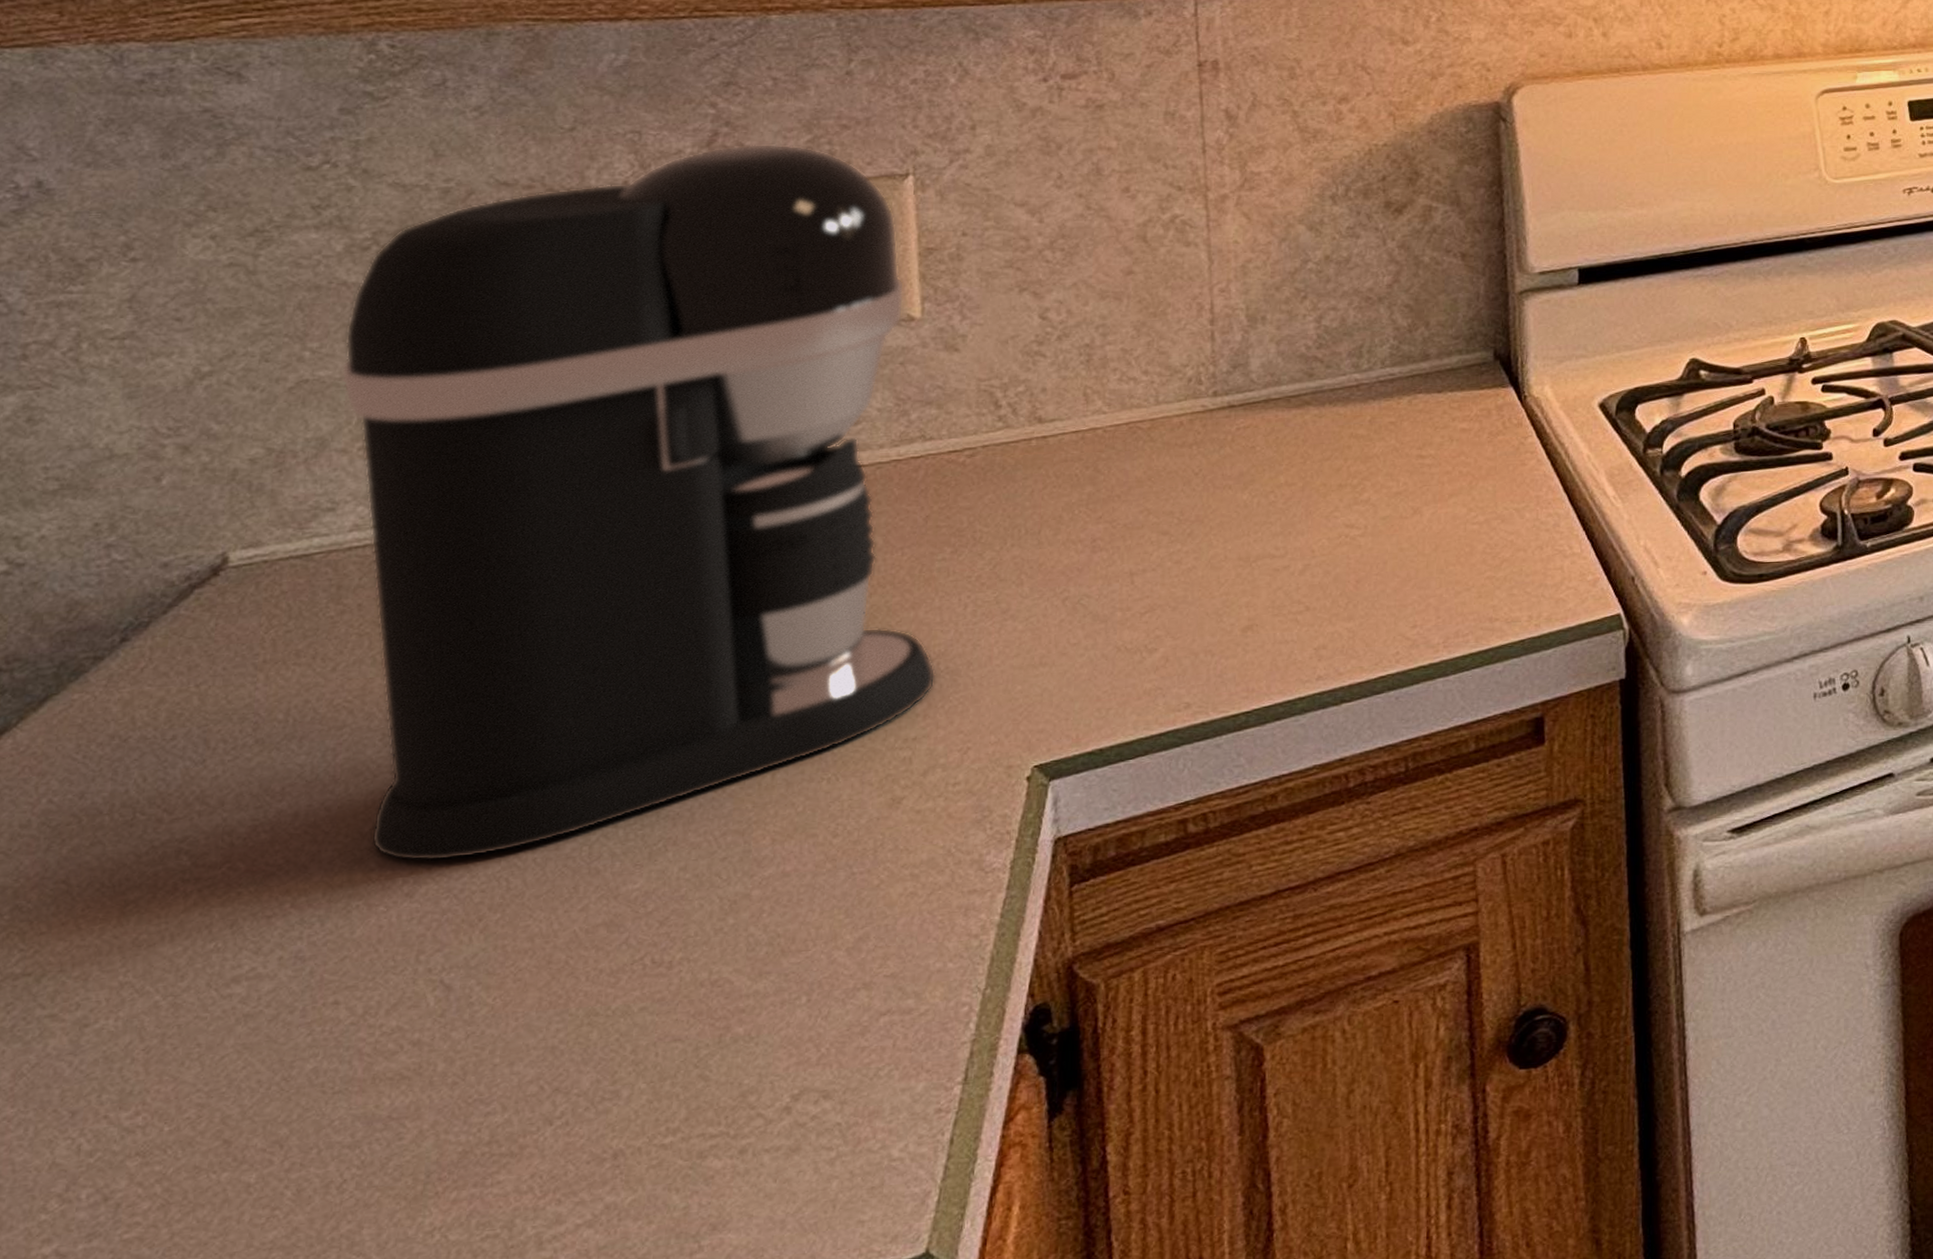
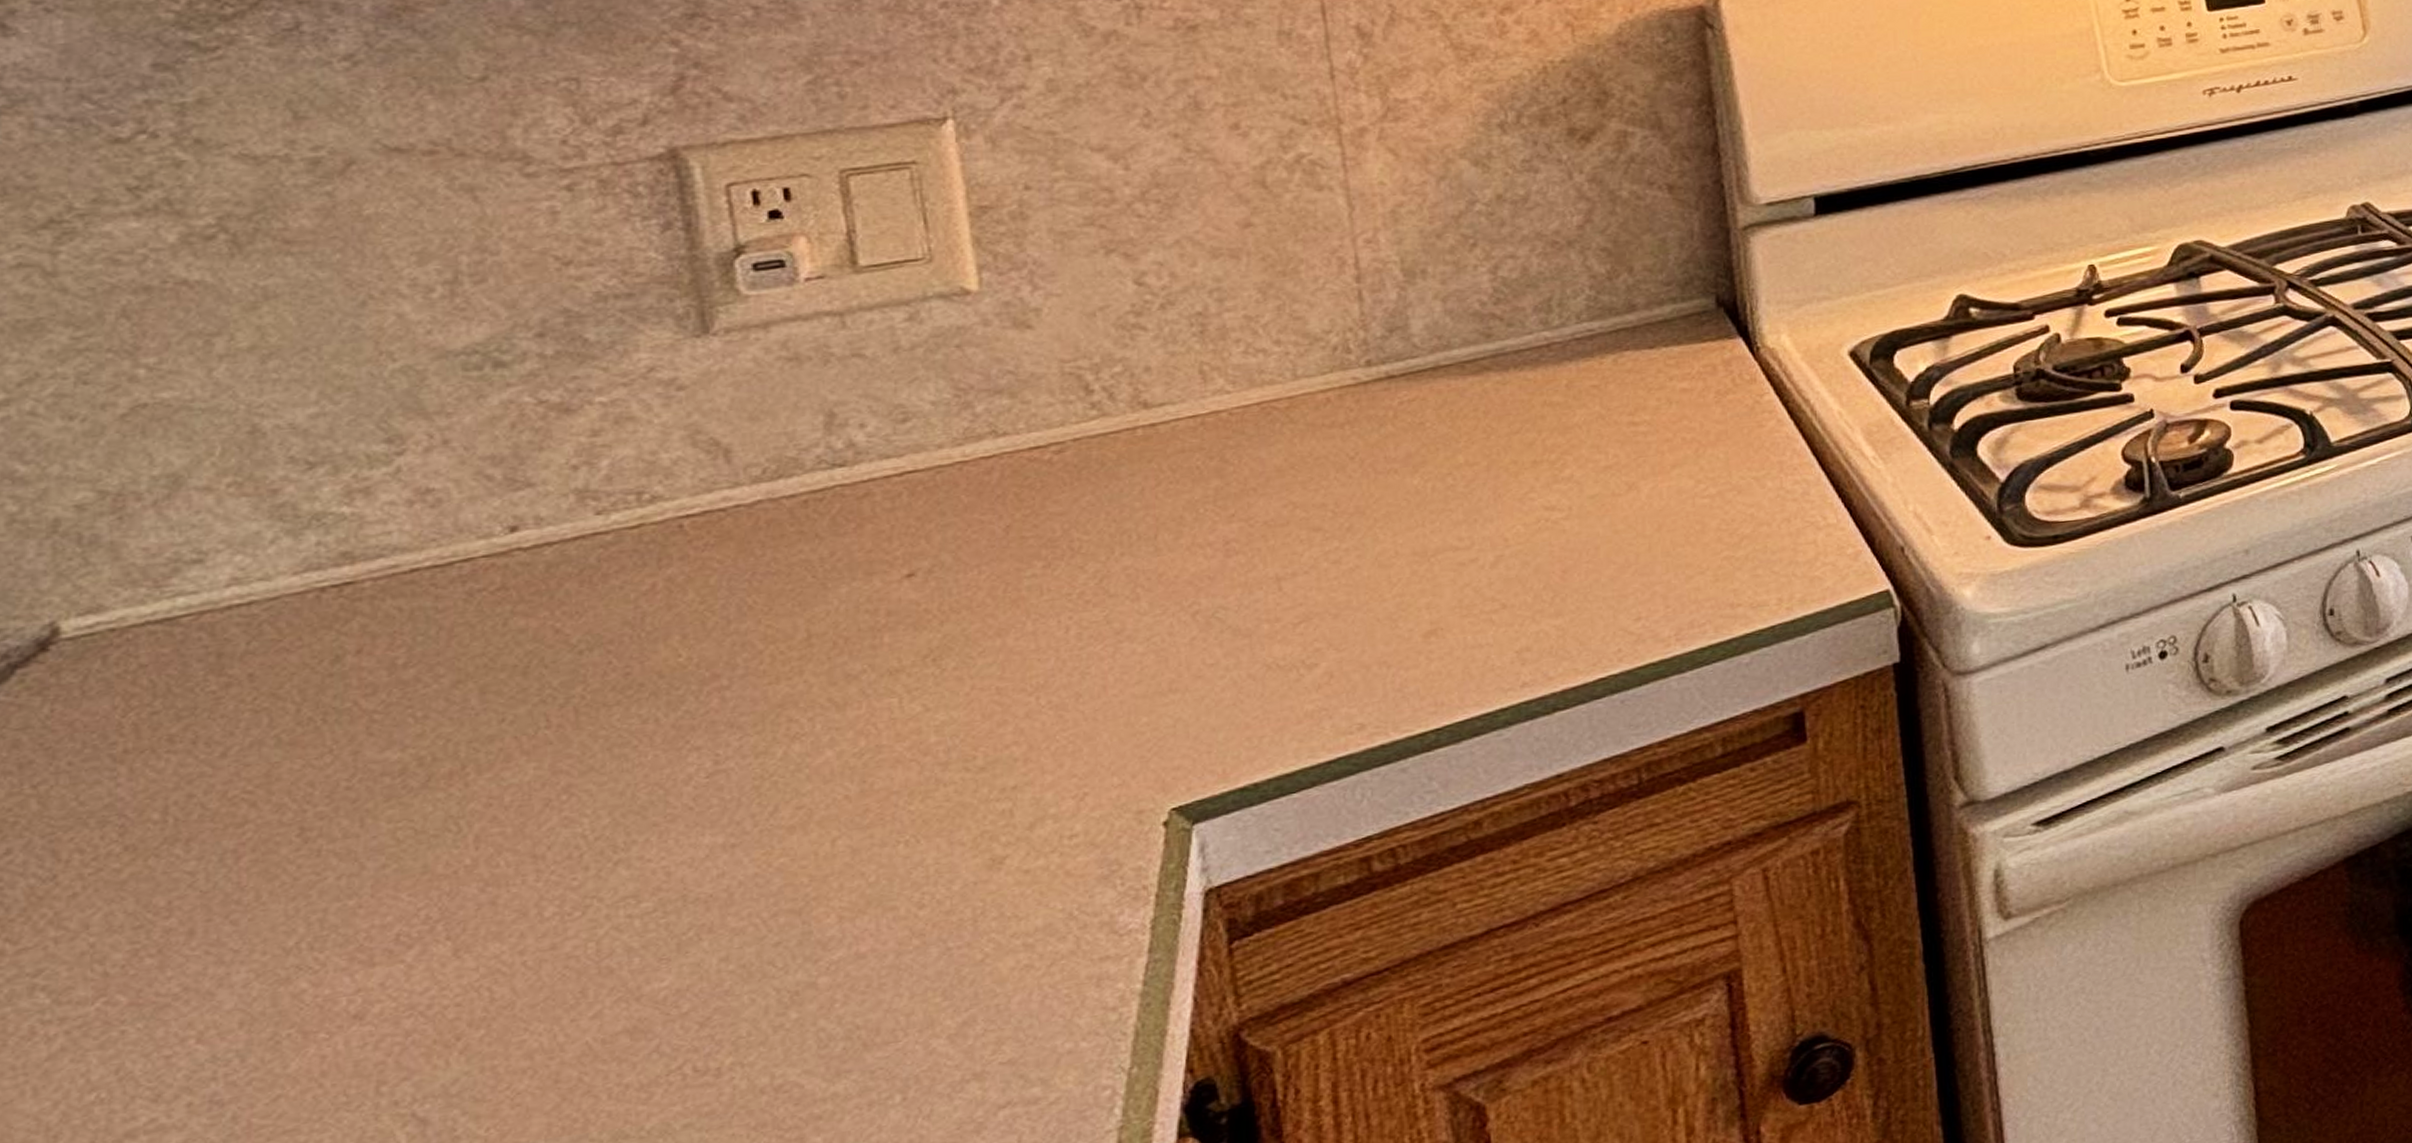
coffee maker: present [340,143,936,862] -> none [191,87,1036,978]

